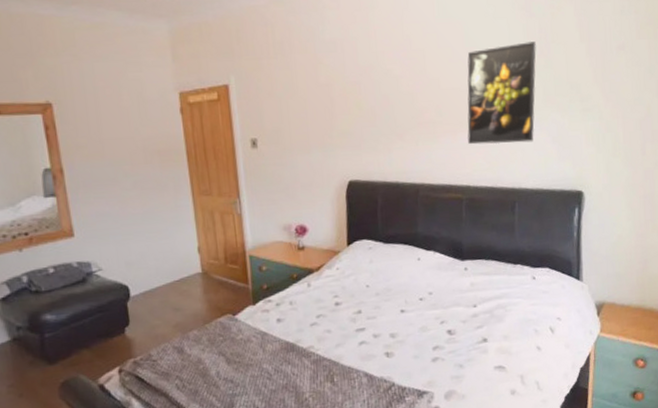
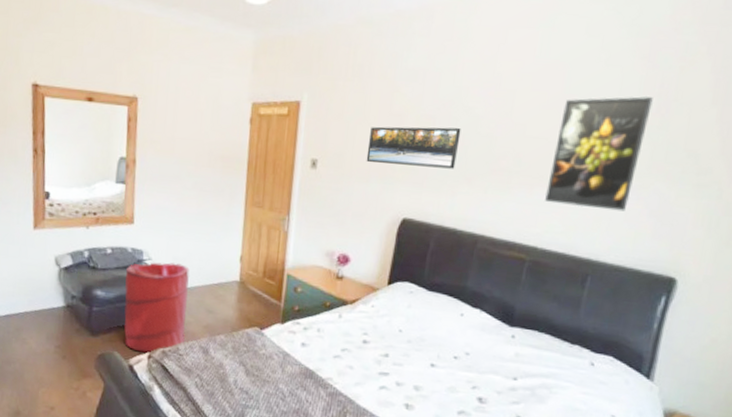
laundry hamper: none [75,267,156,369] -> present [124,262,190,354]
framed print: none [302,90,386,134] -> present [366,126,461,169]

